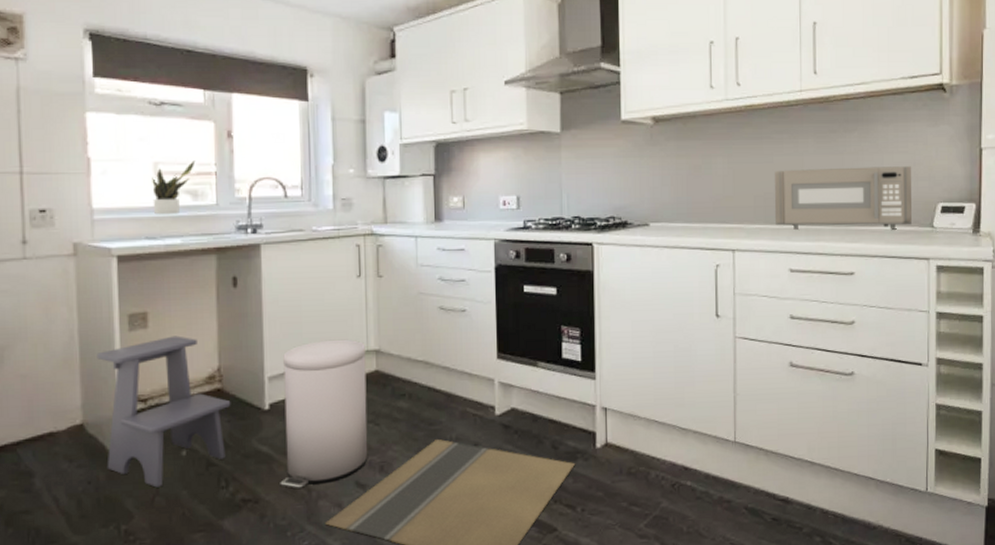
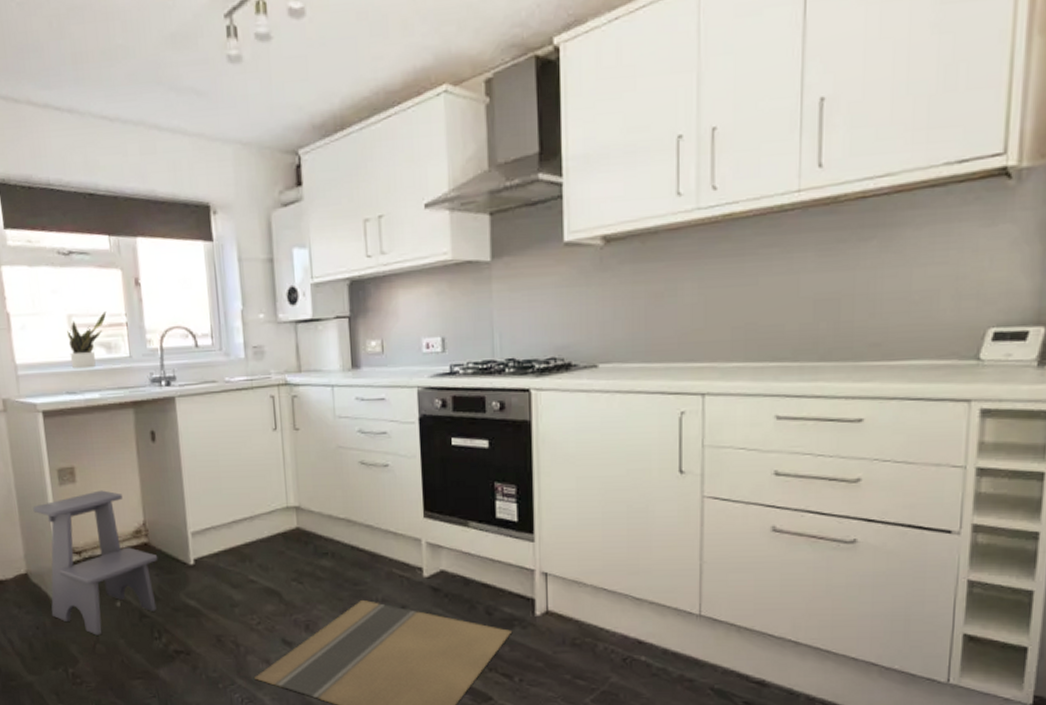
pedal bin: present [280,339,368,490] -> none [204,495,293,644]
microwave: present [775,166,912,230] -> none [759,281,953,368]

